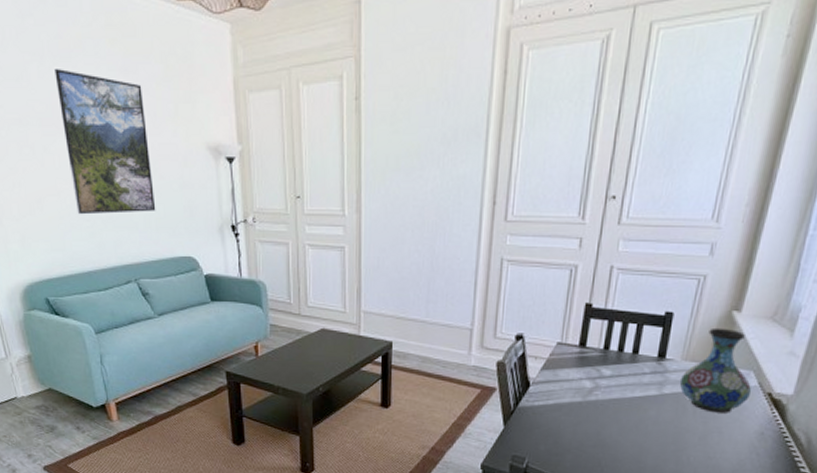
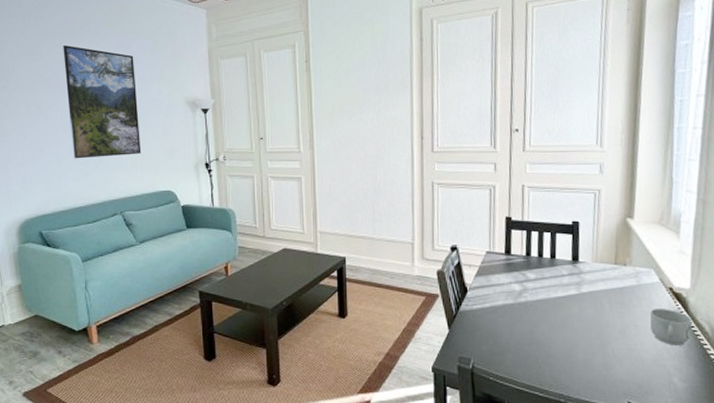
vase: present [679,327,751,413] -> none [594,233,655,308]
mug: none [736,415,788,456] -> present [649,309,692,346]

